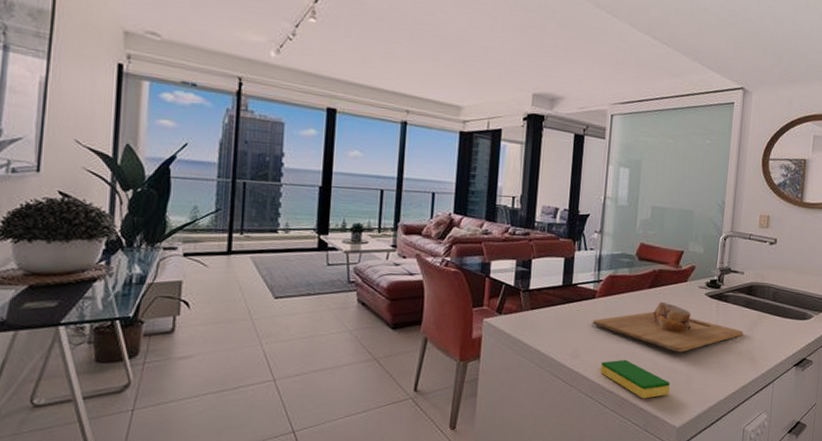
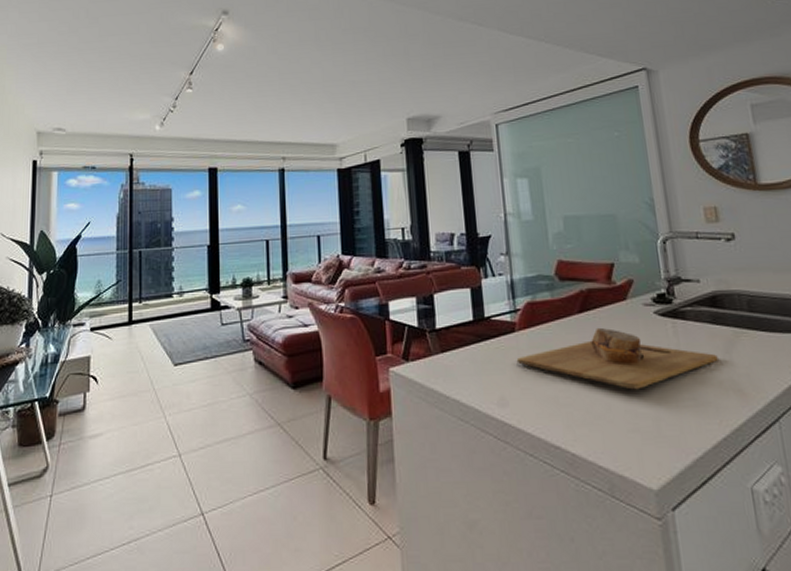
dish sponge: present [600,359,670,399] -> none [537,404,634,454]

